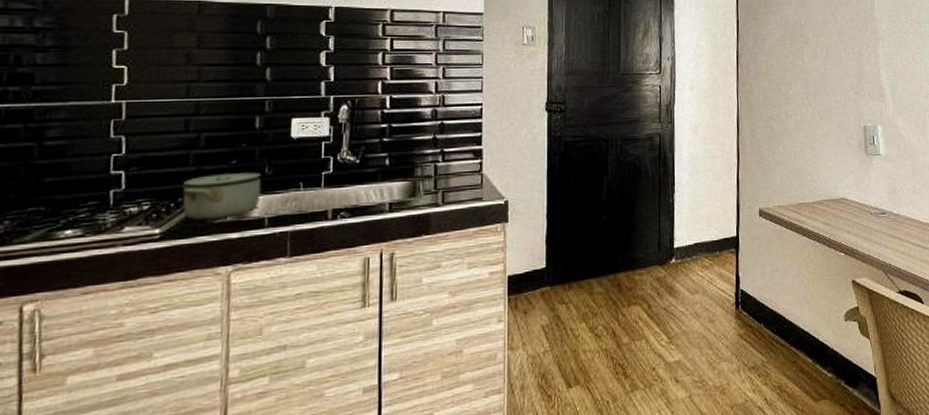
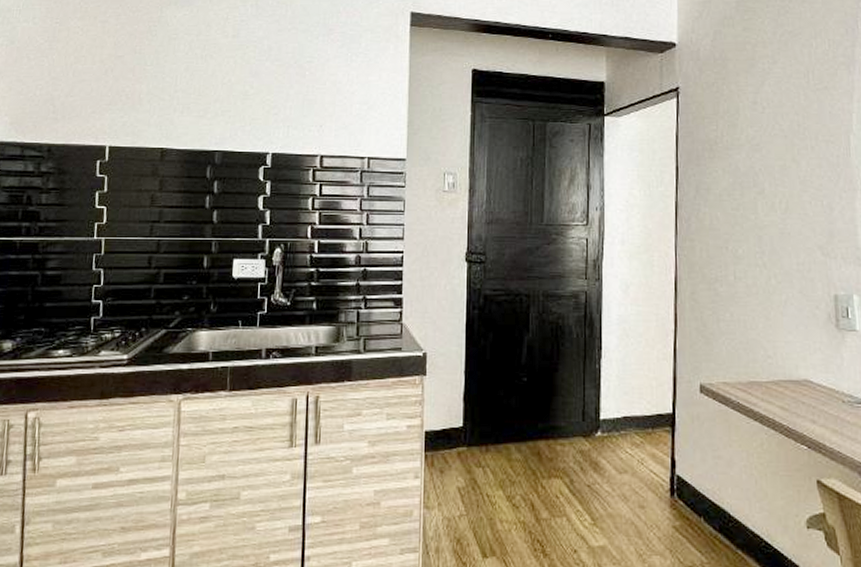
cooking pot: present [182,172,262,221] -> none [145,308,208,351]

